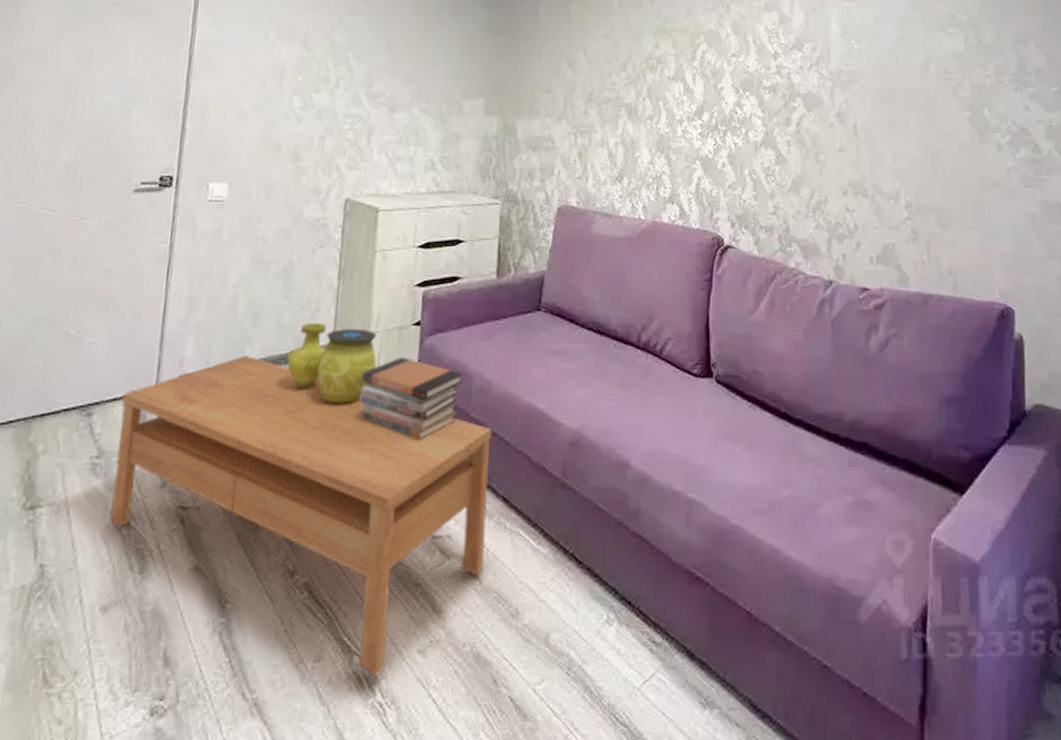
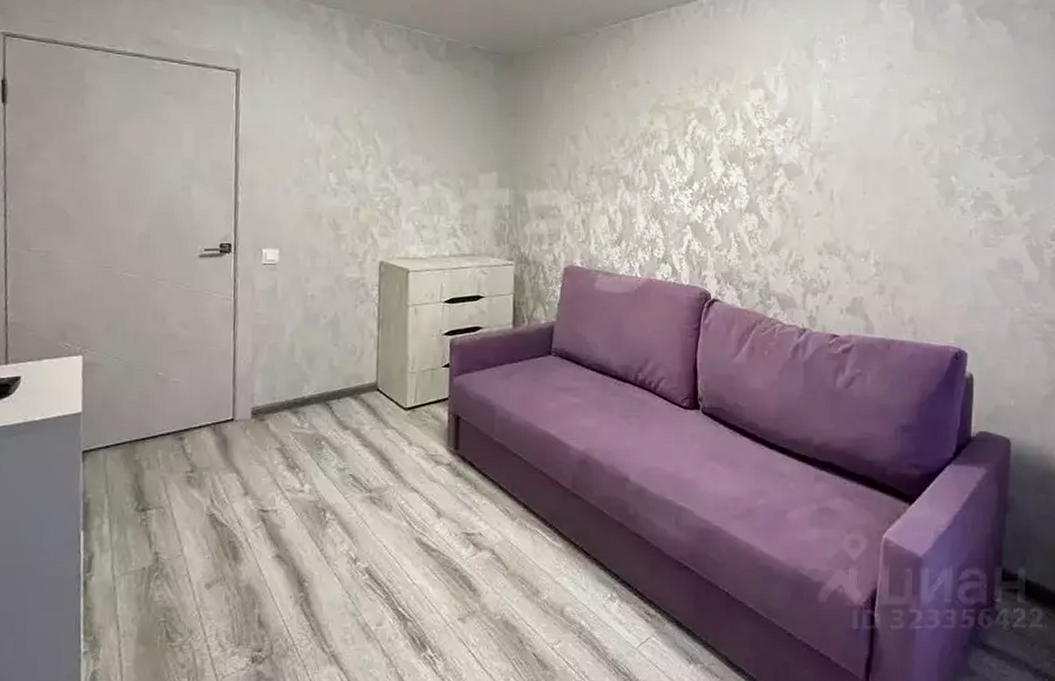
coffee table: present [110,356,492,676] -> none [206,392,512,636]
decorative vase: present [287,323,377,403] -> none [339,366,414,430]
book stack: present [359,357,464,441] -> none [401,393,487,460]

